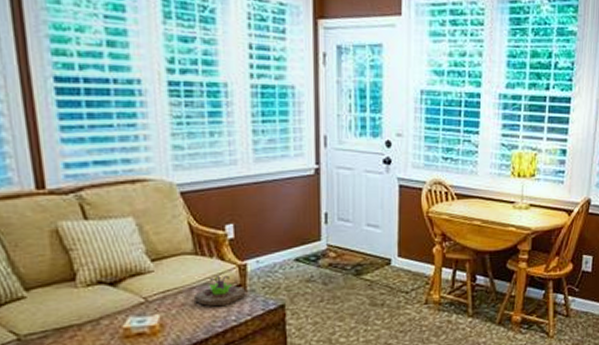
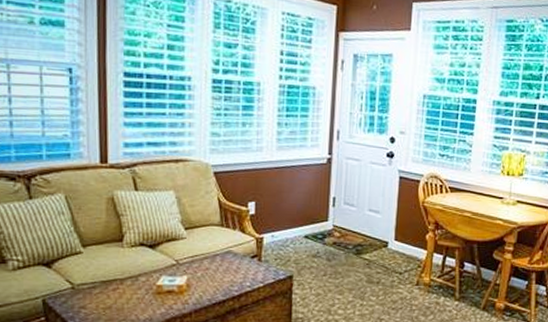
succulent planter: present [194,275,246,307] -> none [217,246,261,273]

